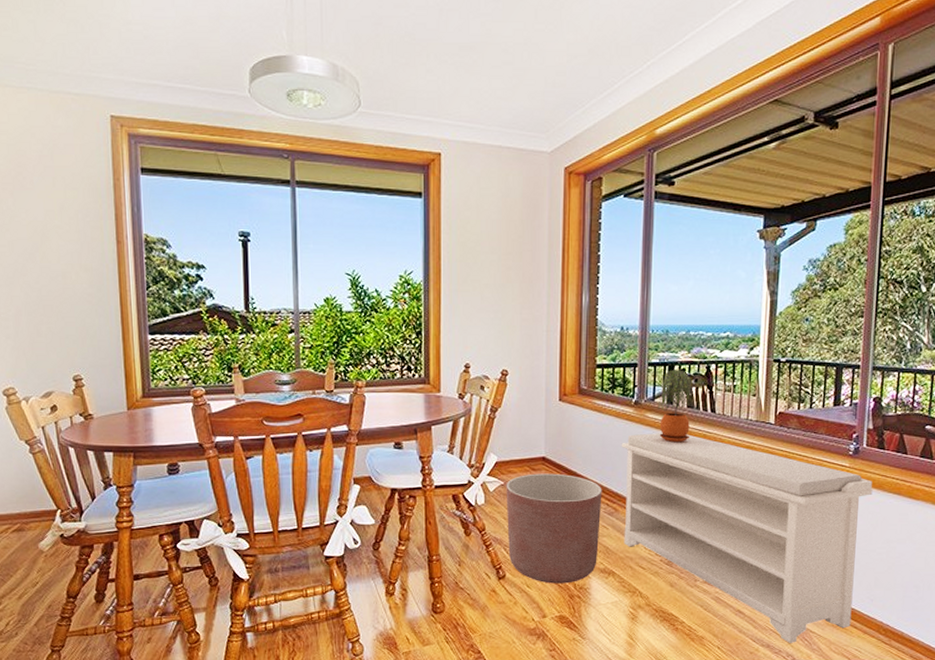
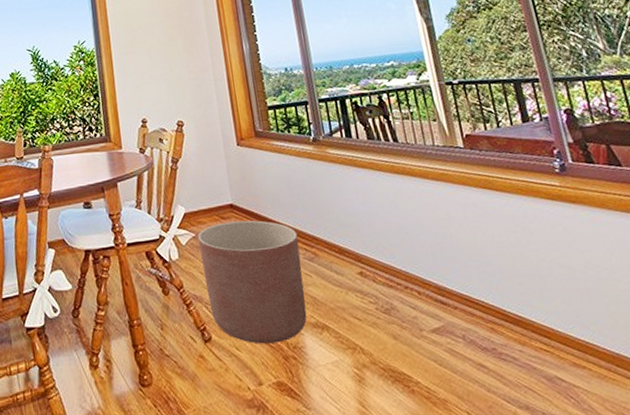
bench: present [621,433,873,643] -> none [307,167,622,403]
potted plant: present [657,370,692,443] -> none [336,103,377,177]

